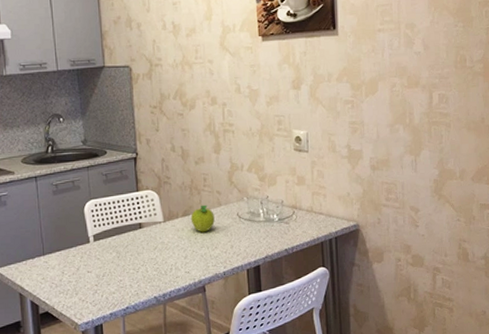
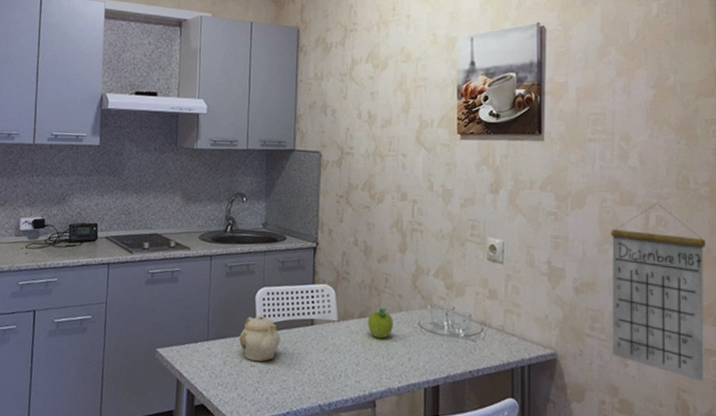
teapot: none [74,225,113,267] -> present [239,315,280,361]
calendar: none [400,83,480,231] -> present [611,203,706,381]

